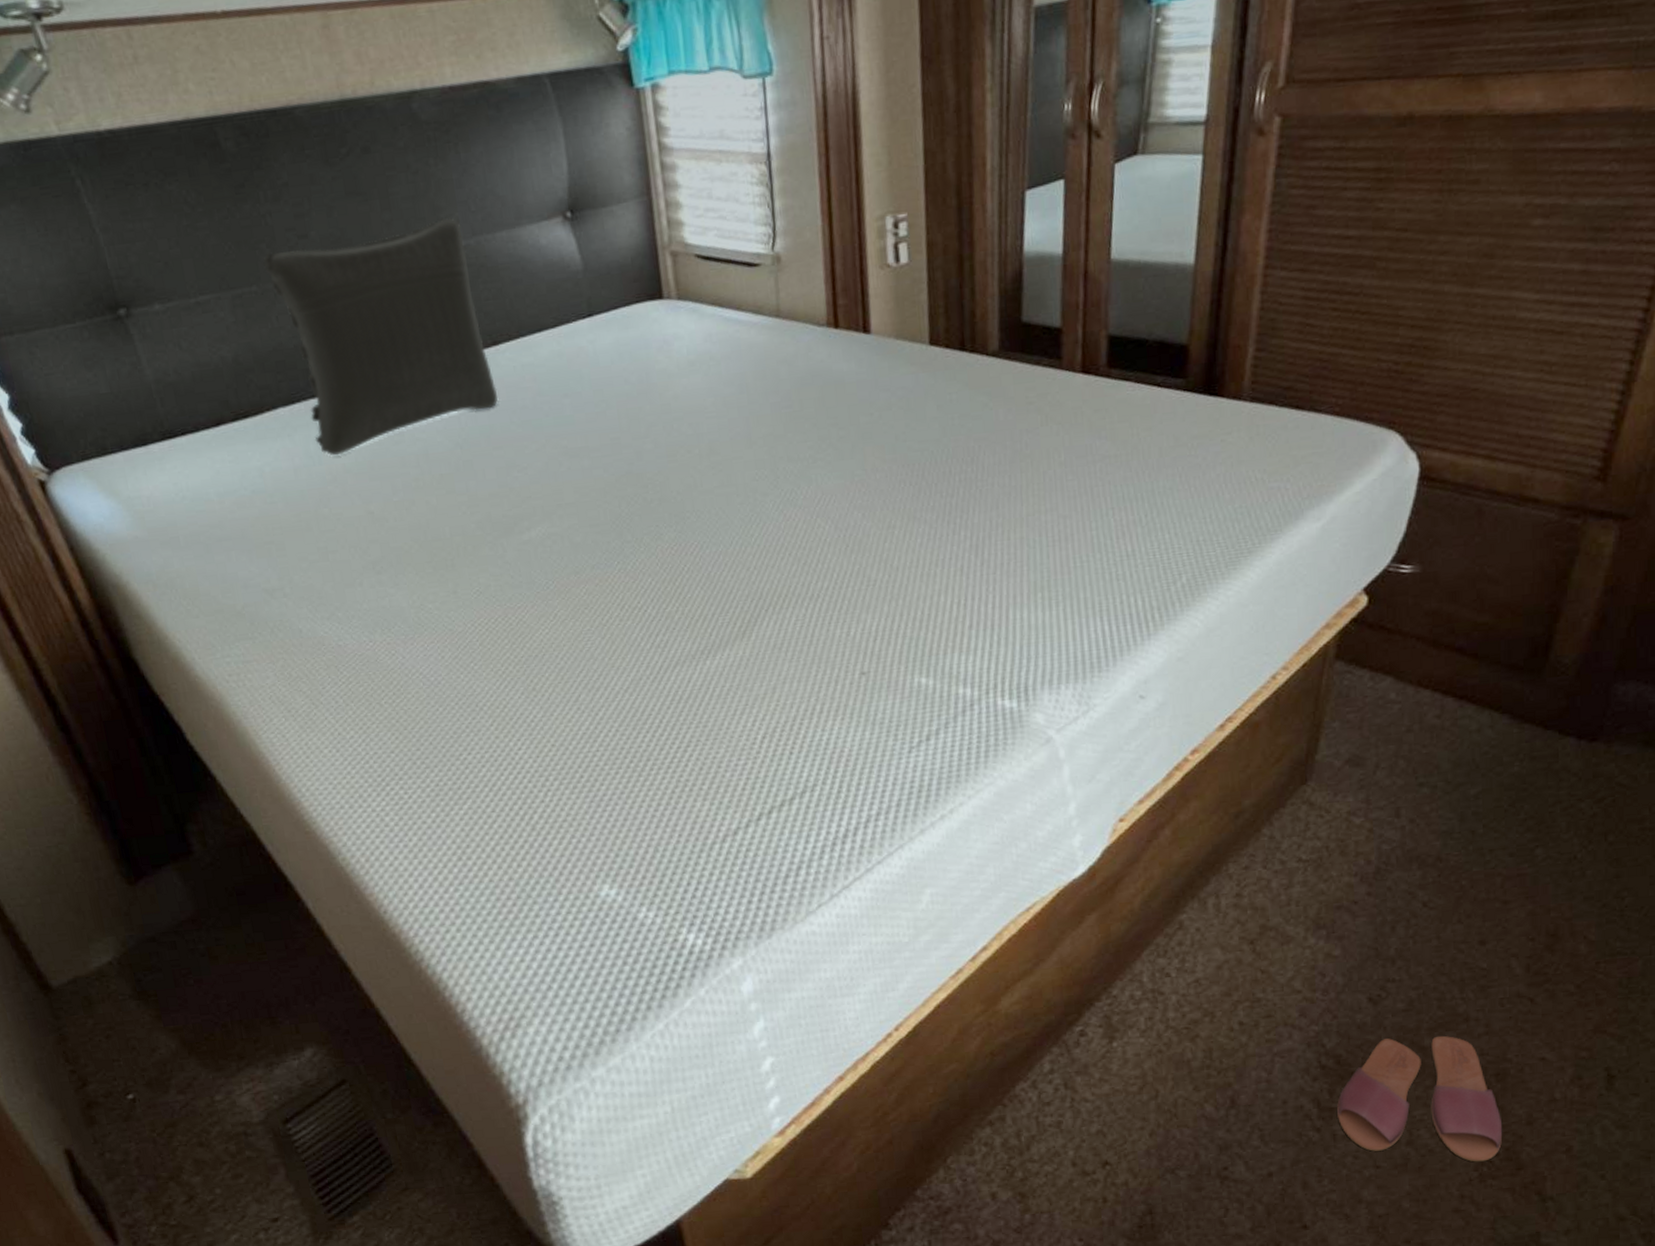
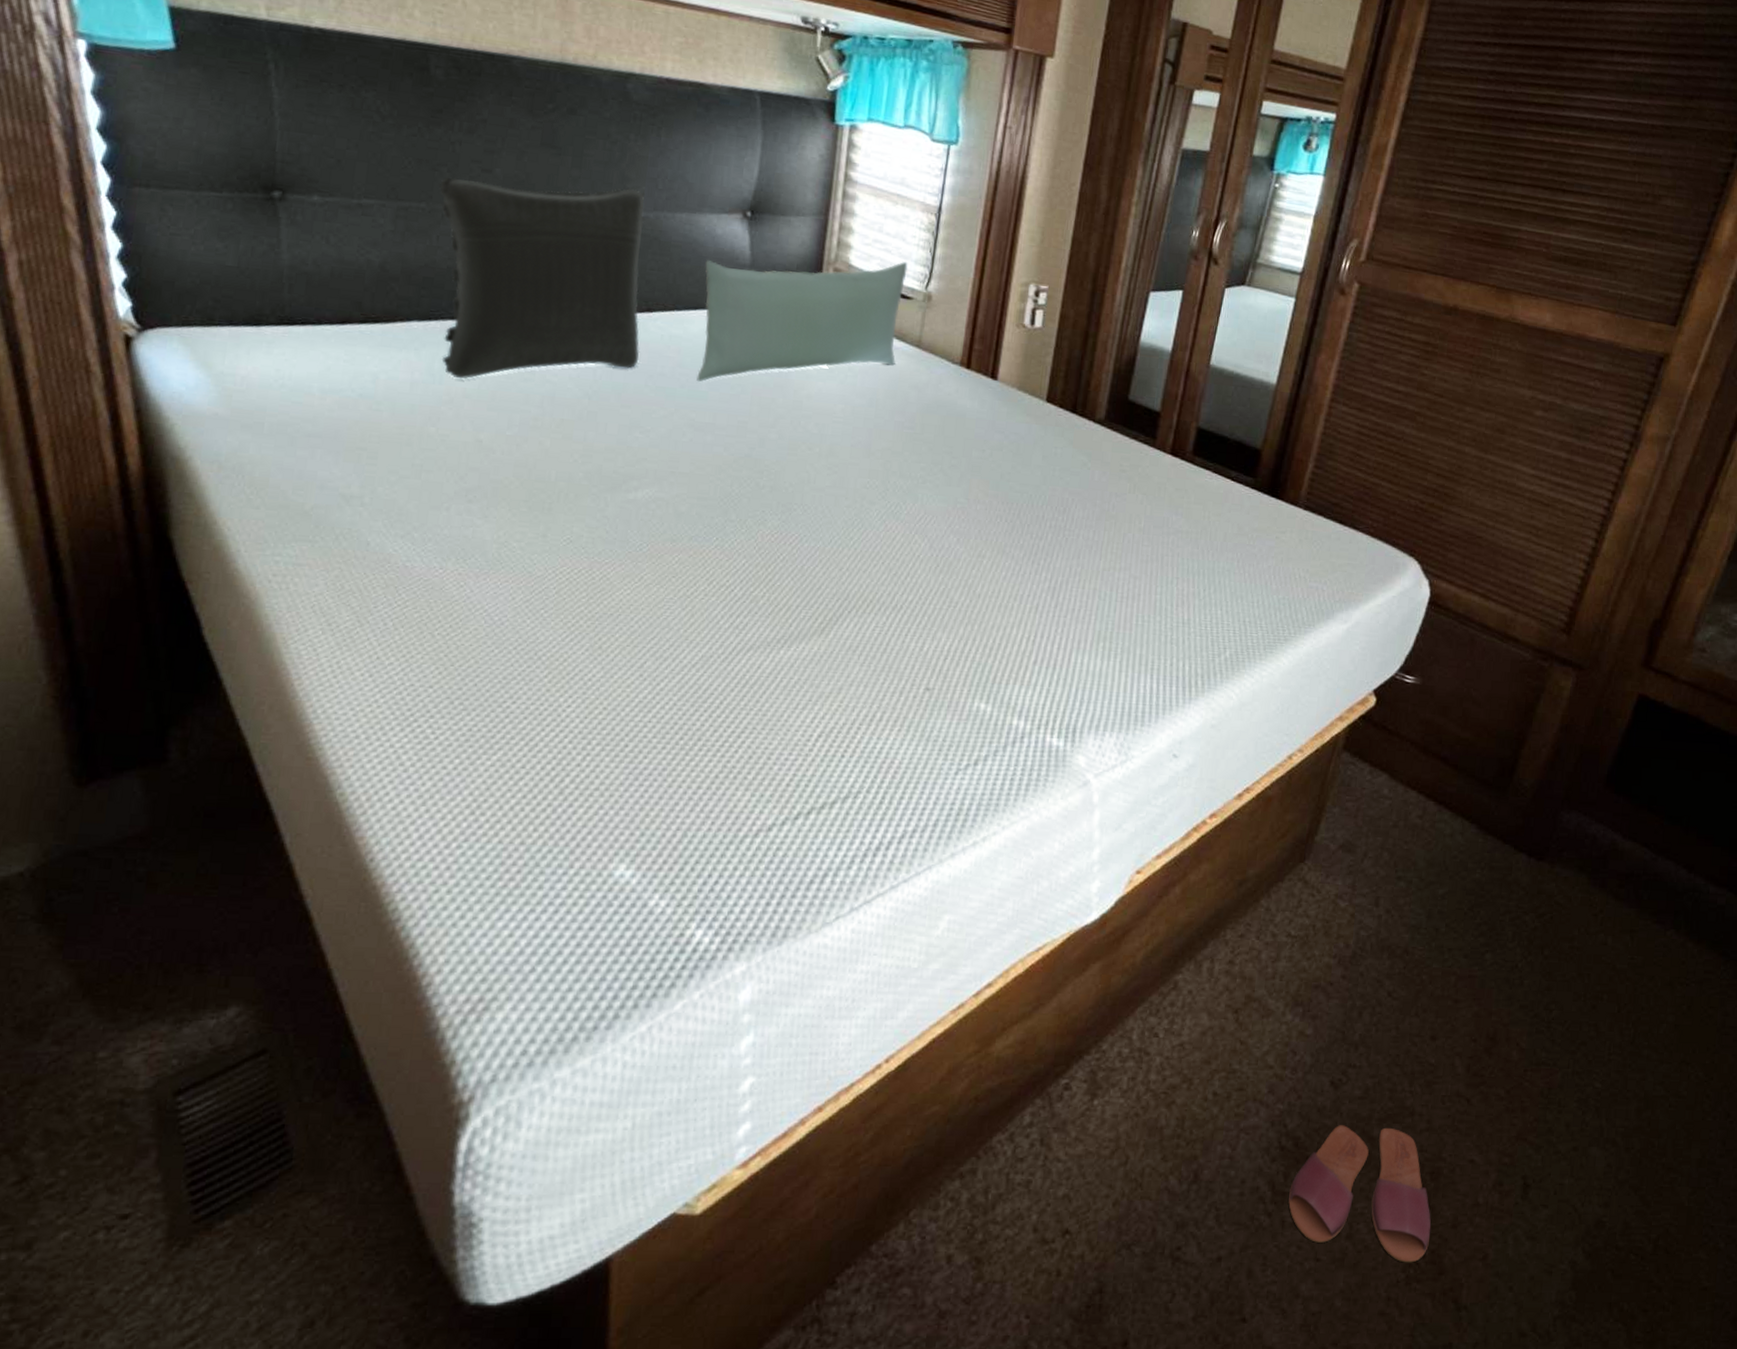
pillow: none [538,225,757,406] -> present [696,260,908,382]

